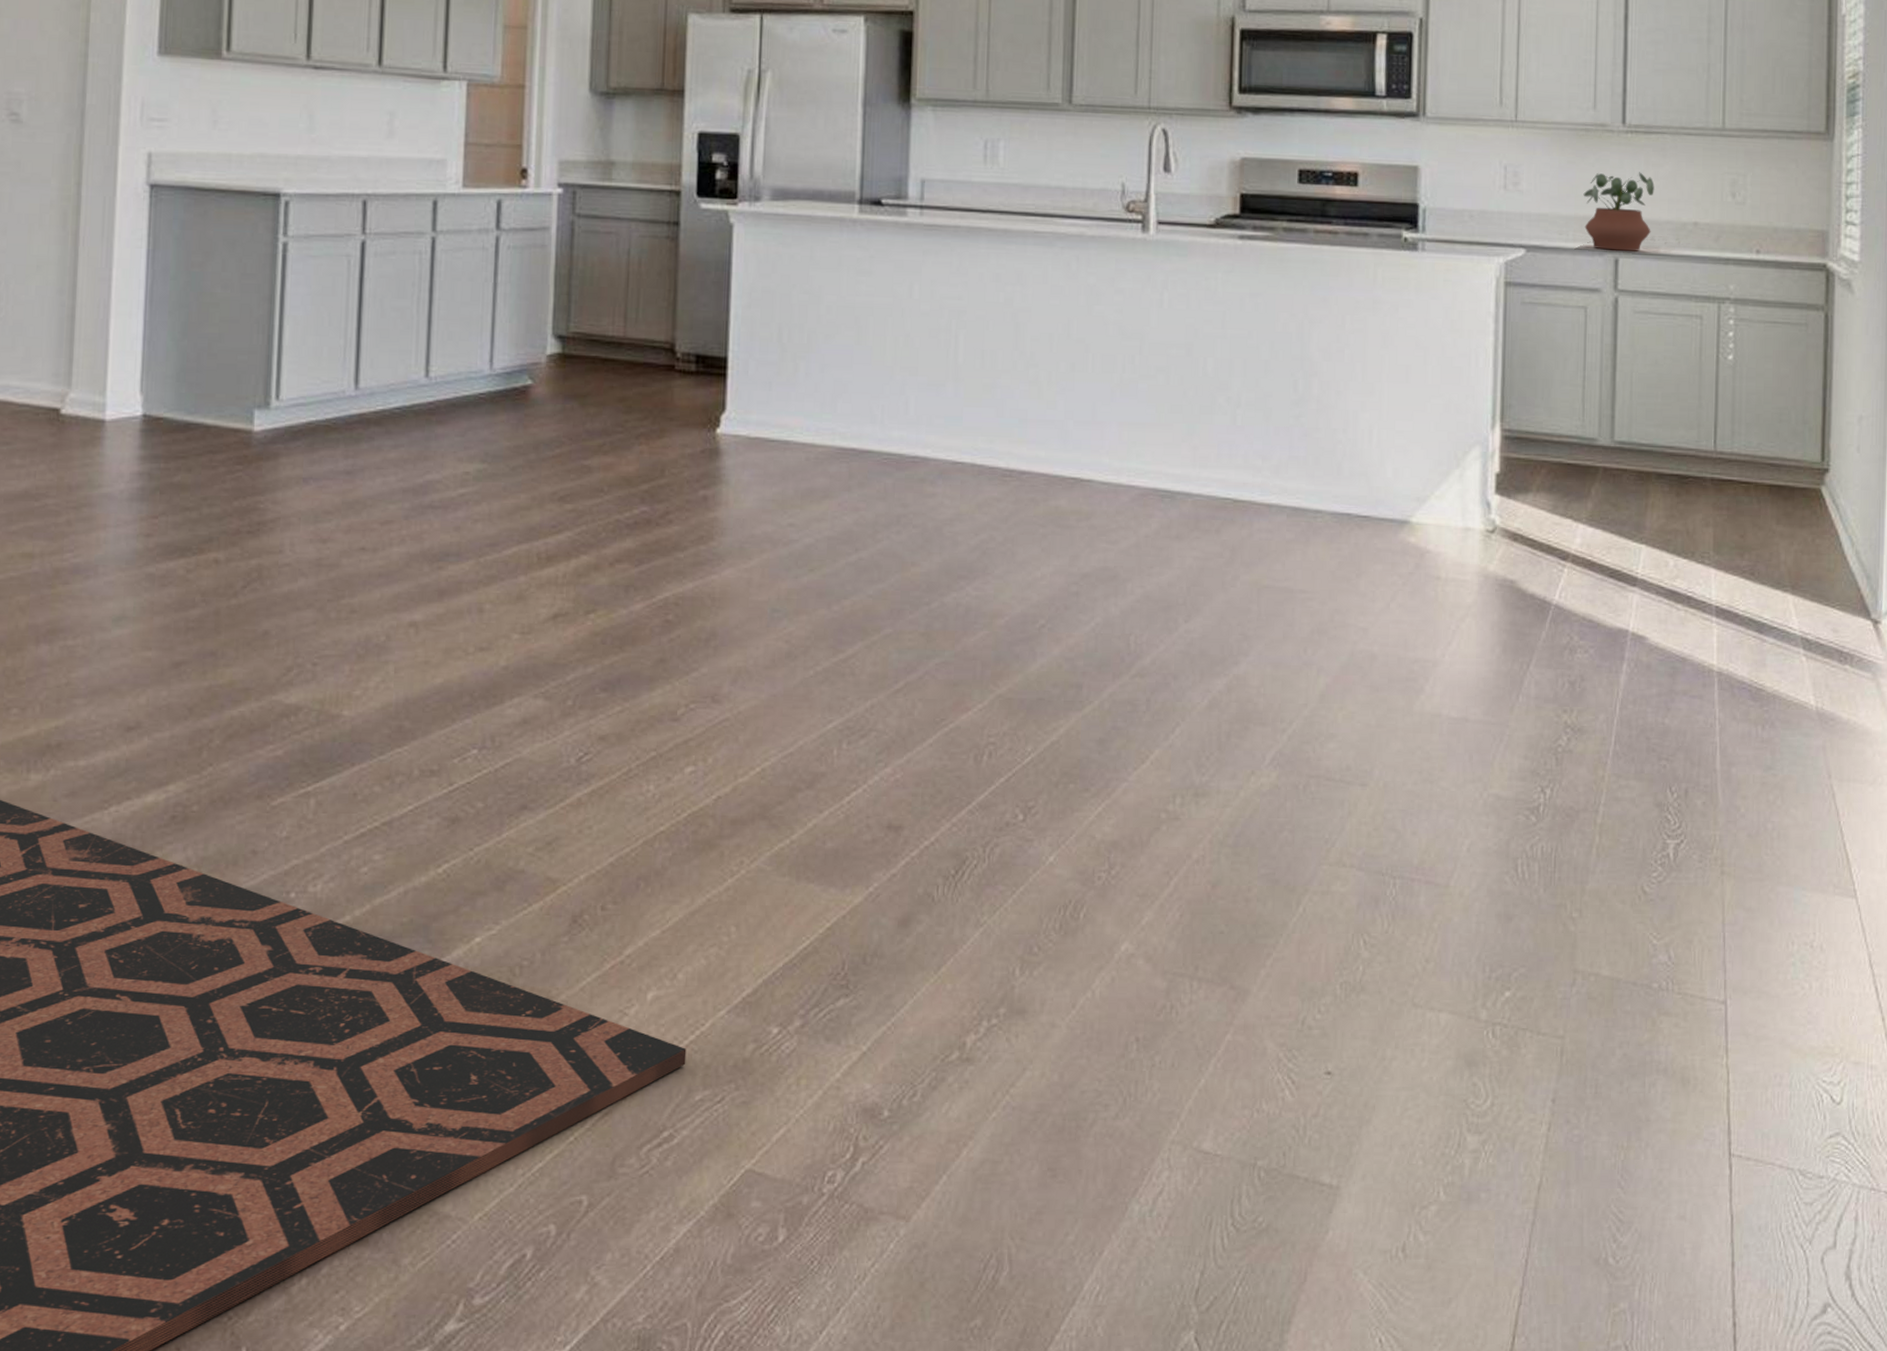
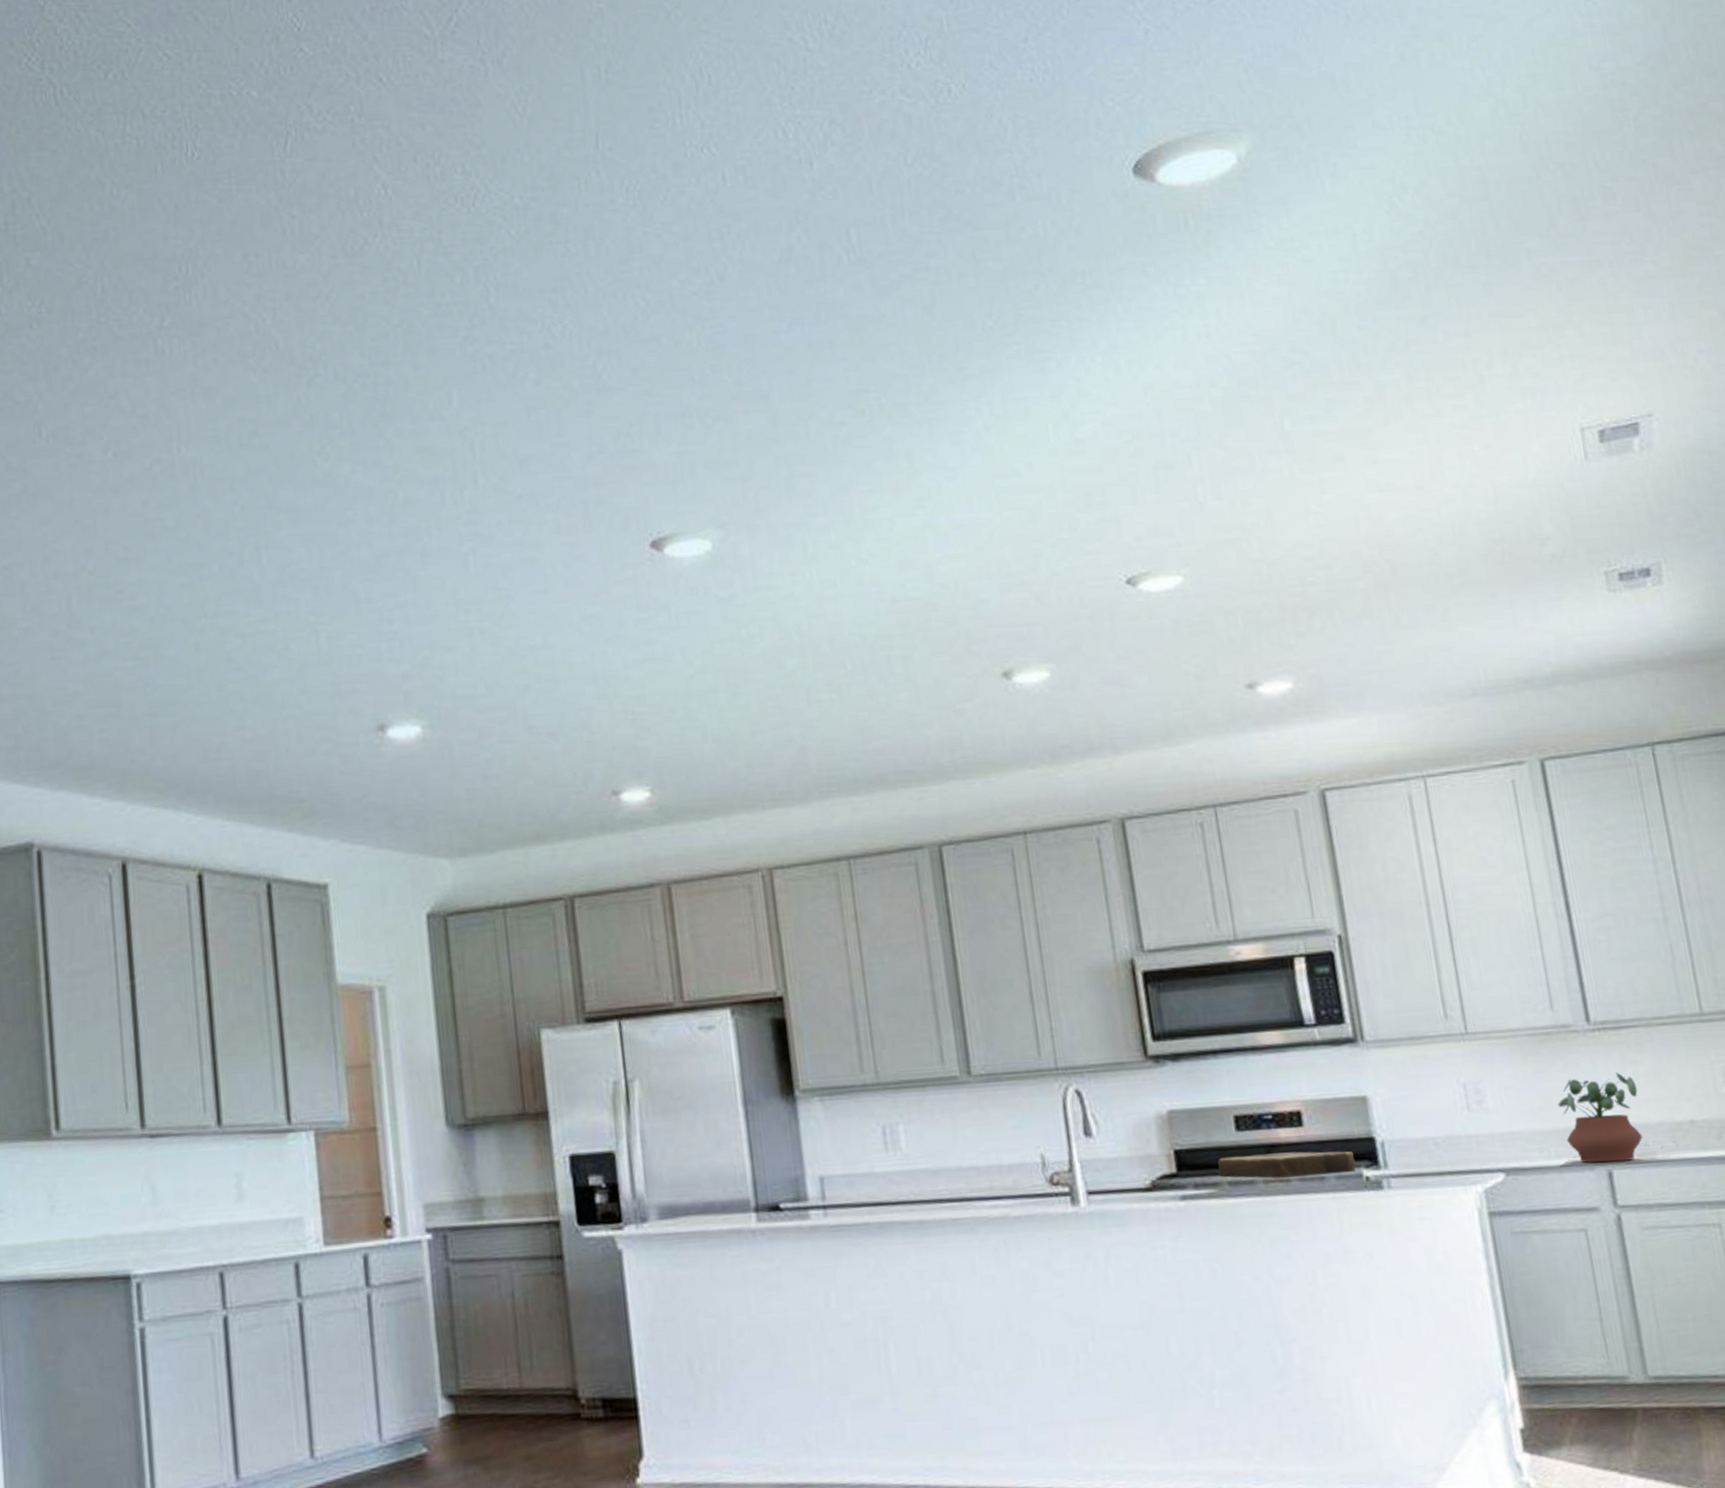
cutting board: none [1276,205,1398,233] -> present [1218,1151,1356,1179]

